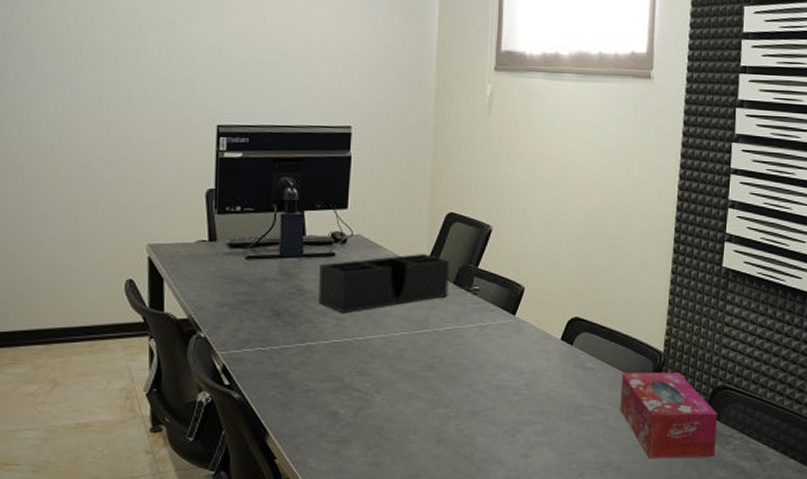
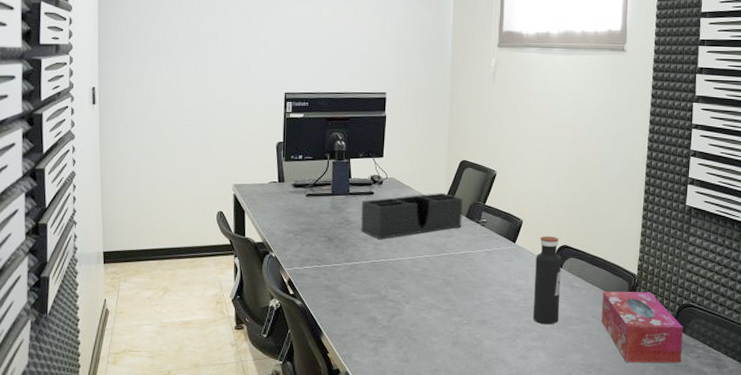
water bottle: none [537,306,572,415] -> present [533,236,562,325]

